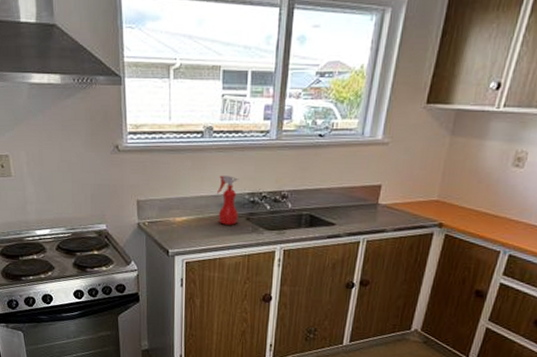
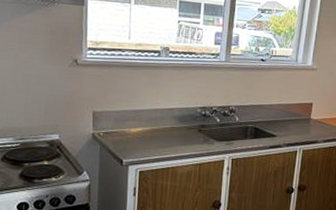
spray bottle: present [216,175,239,225] -> none [171,91,192,136]

